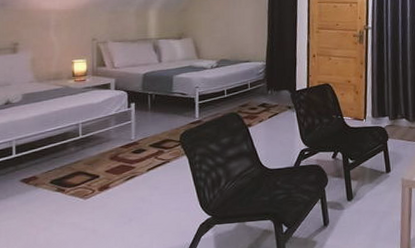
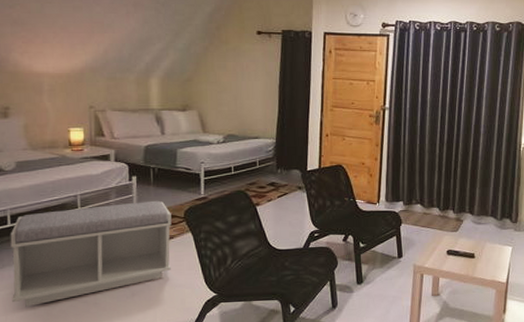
bench: none [14,125,168,237] -> present [10,200,172,307]

